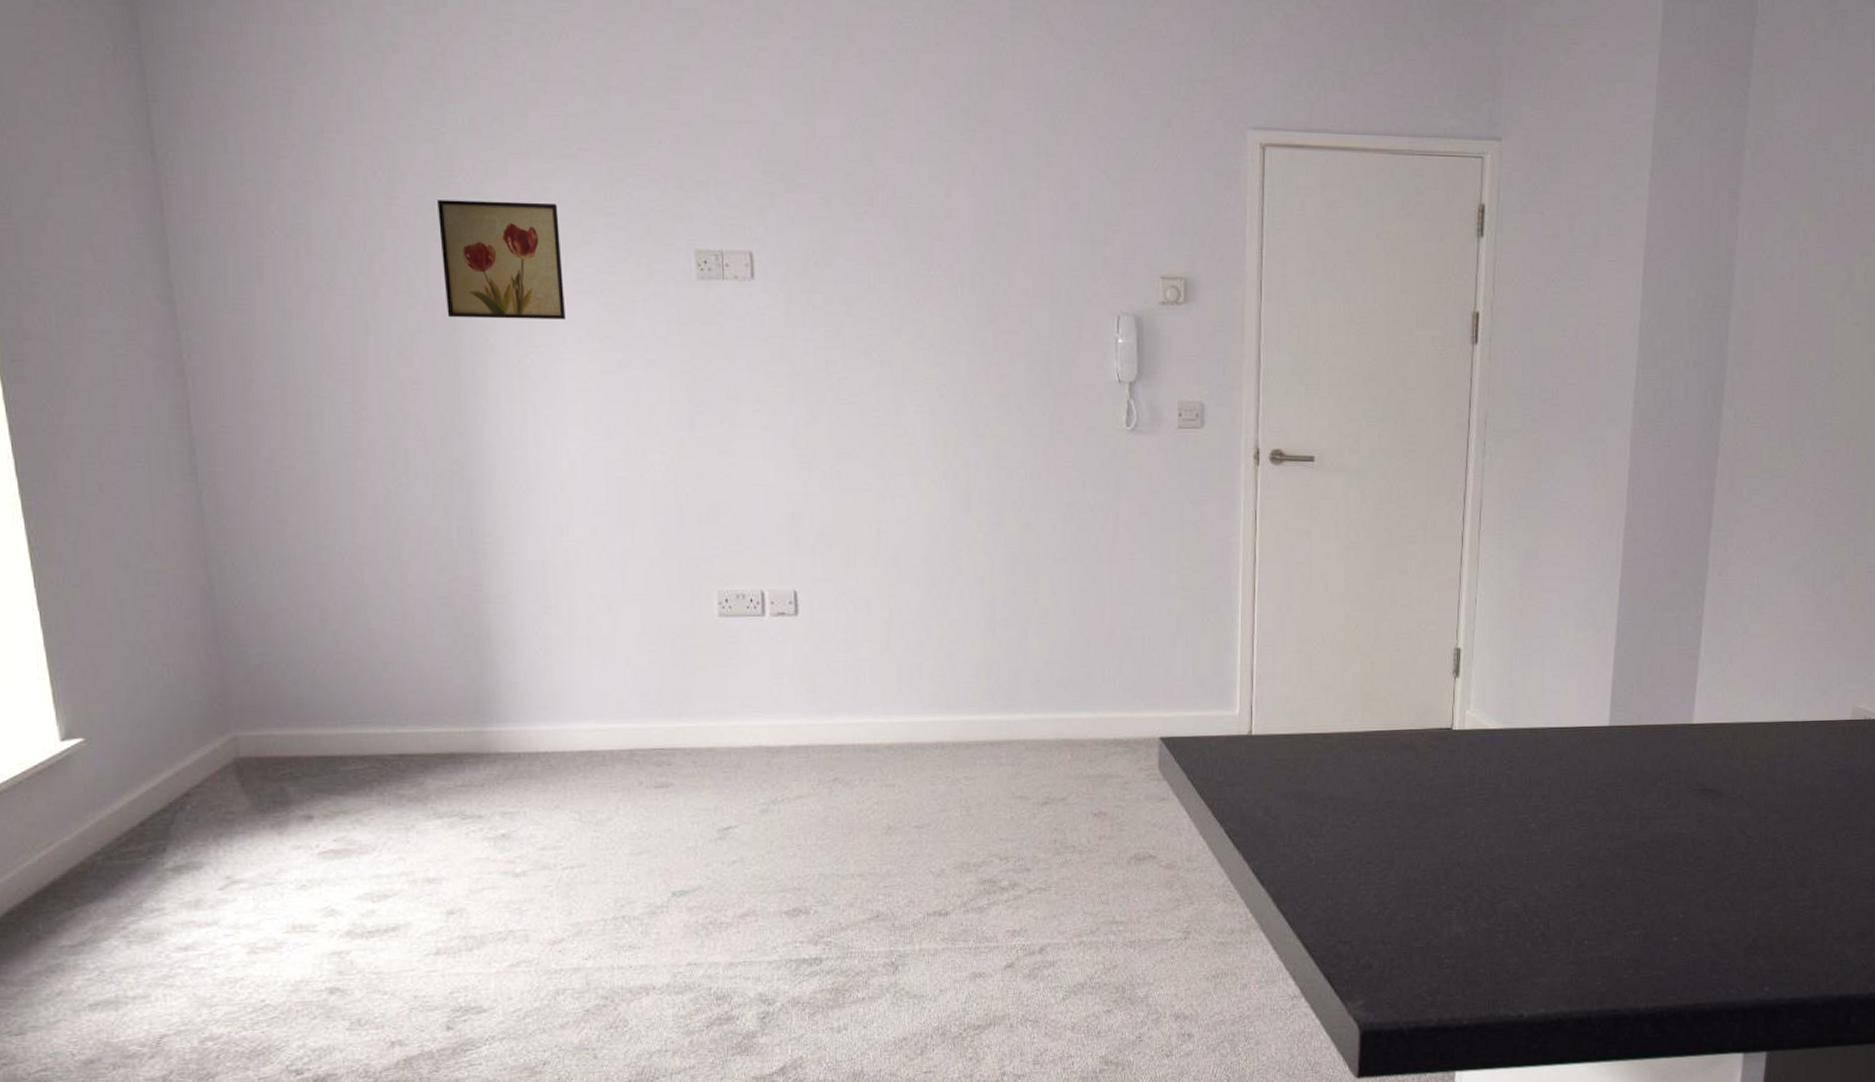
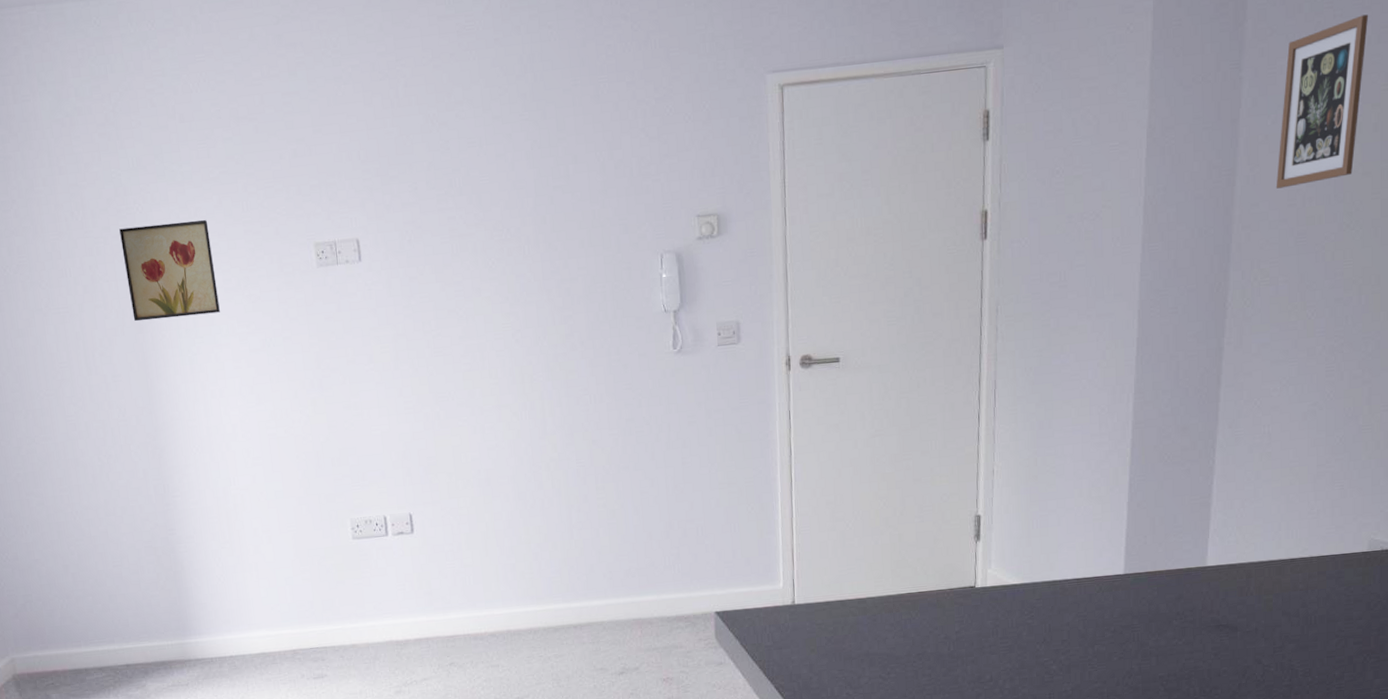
picture frame: none [1769,161,1860,328] -> present [1276,14,1369,189]

